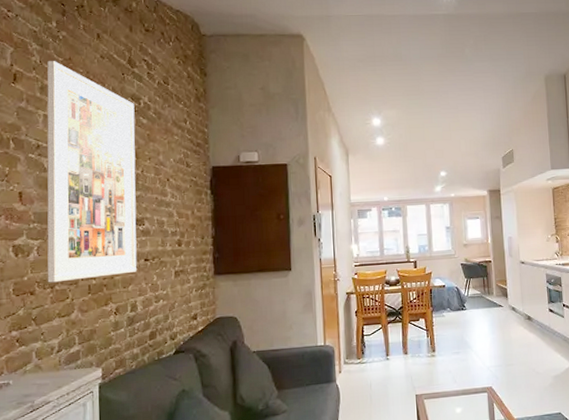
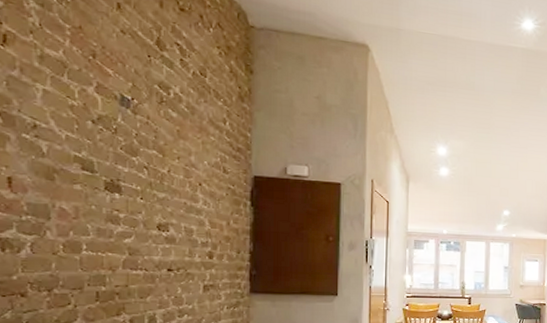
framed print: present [47,60,137,283] -> none [43,24,162,286]

